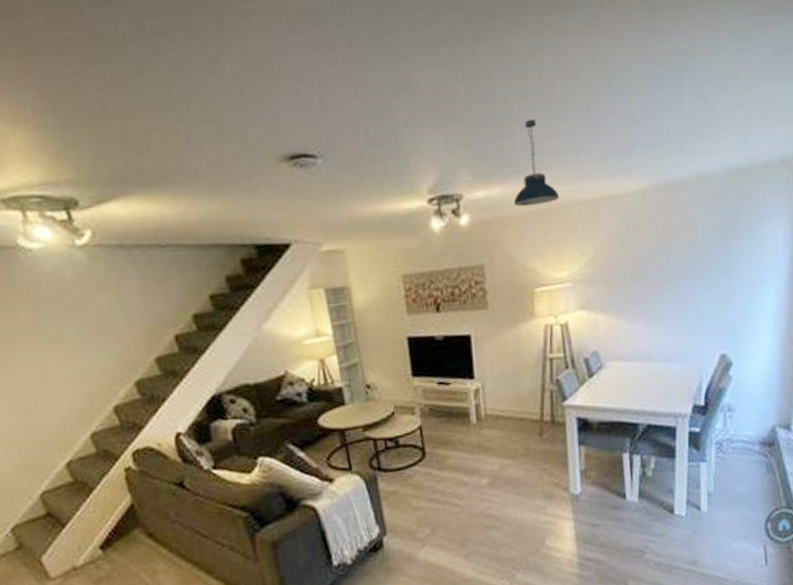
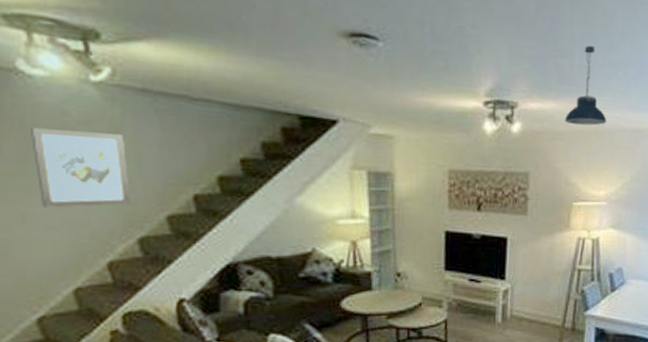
wall art: none [37,289,125,365] -> present [31,128,132,208]

